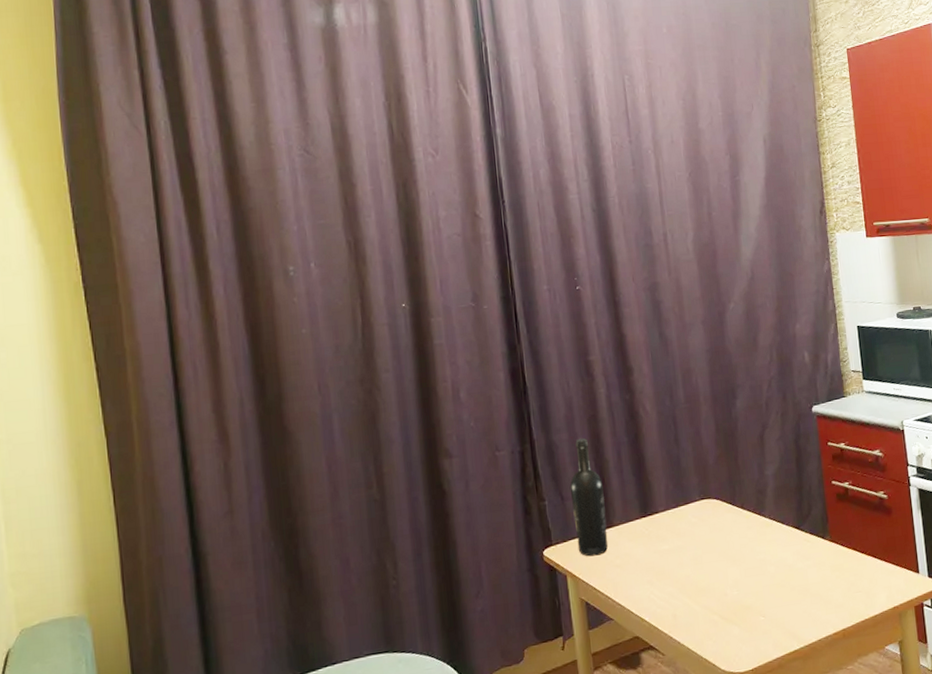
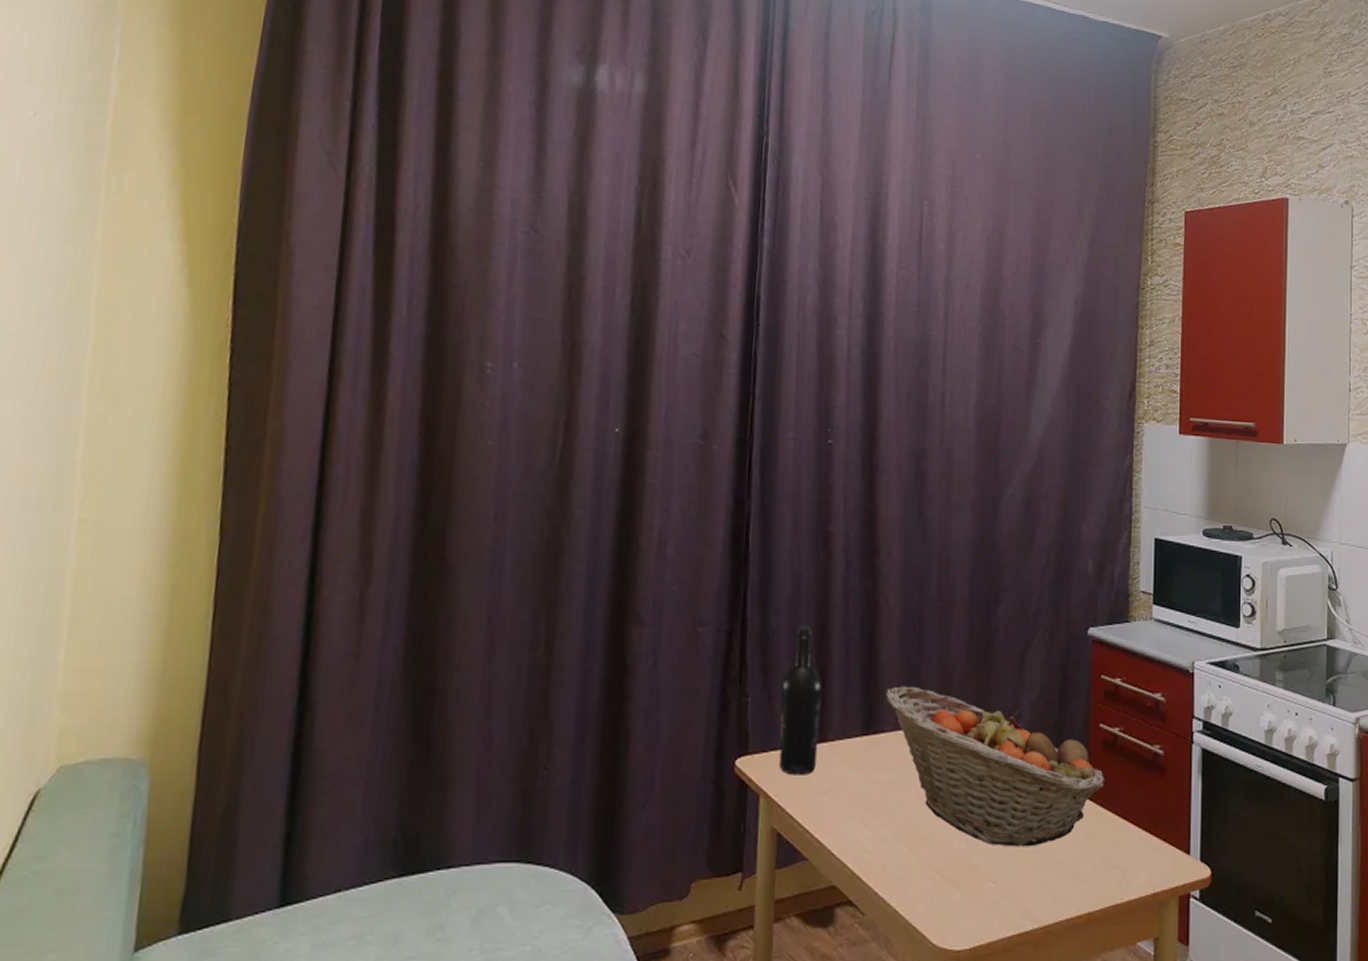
fruit basket: none [655,473,843,588] -> present [886,686,1106,847]

